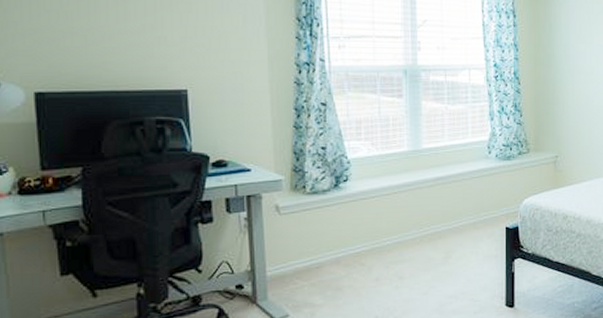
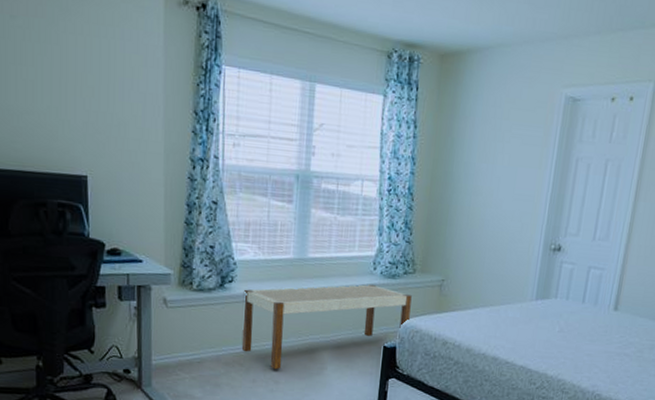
bench: none [359,167,528,265] -> present [241,284,412,370]

